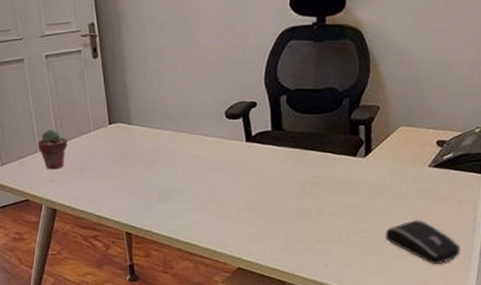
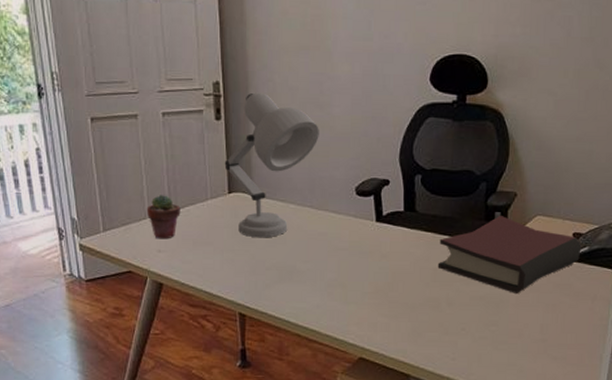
desk lamp: none [103,30,188,164] -> present [224,92,319,238]
hardback book: none [306,128,446,202] -> present [437,215,582,295]
computer mouse: present [385,219,460,265] -> none [516,314,592,363]

